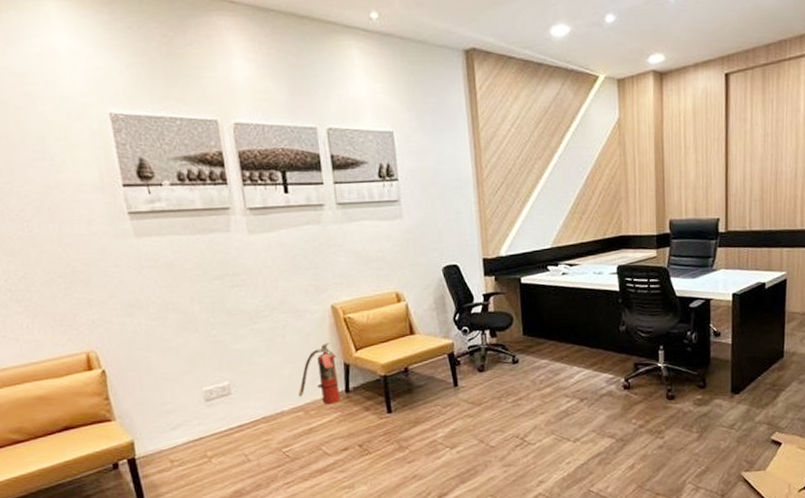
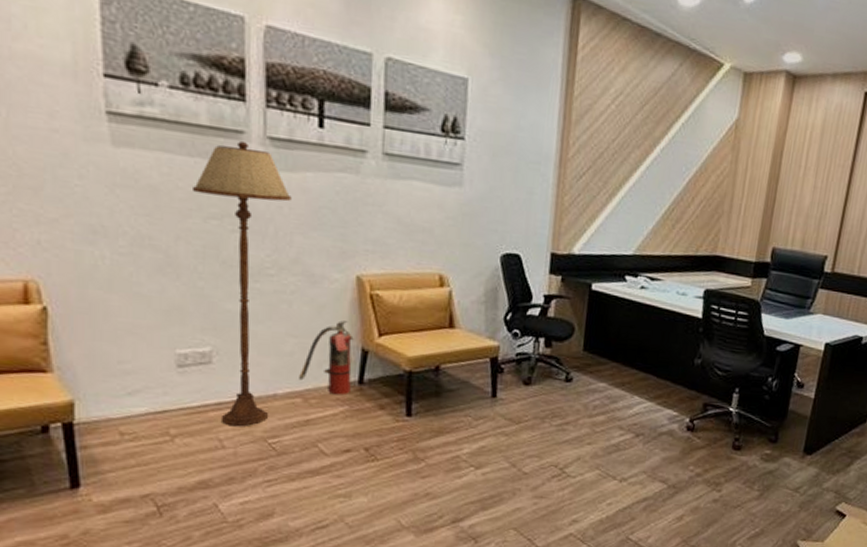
floor lamp: none [197,216,279,443] -> present [191,141,292,427]

